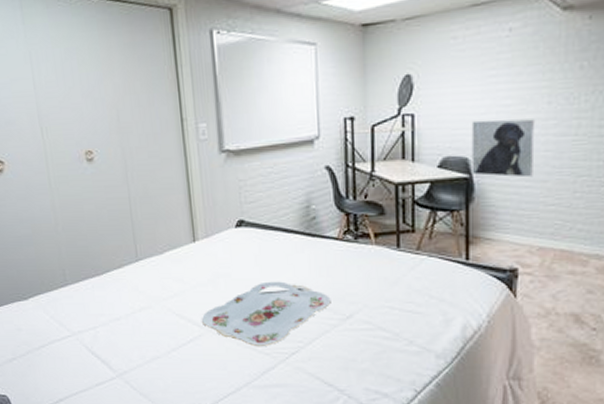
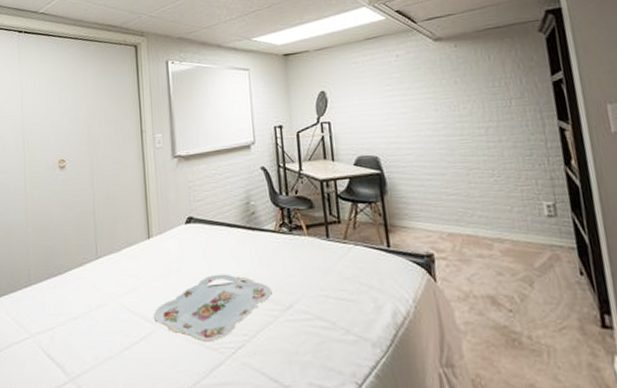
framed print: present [471,119,536,178] -> none [377,123,433,172]

